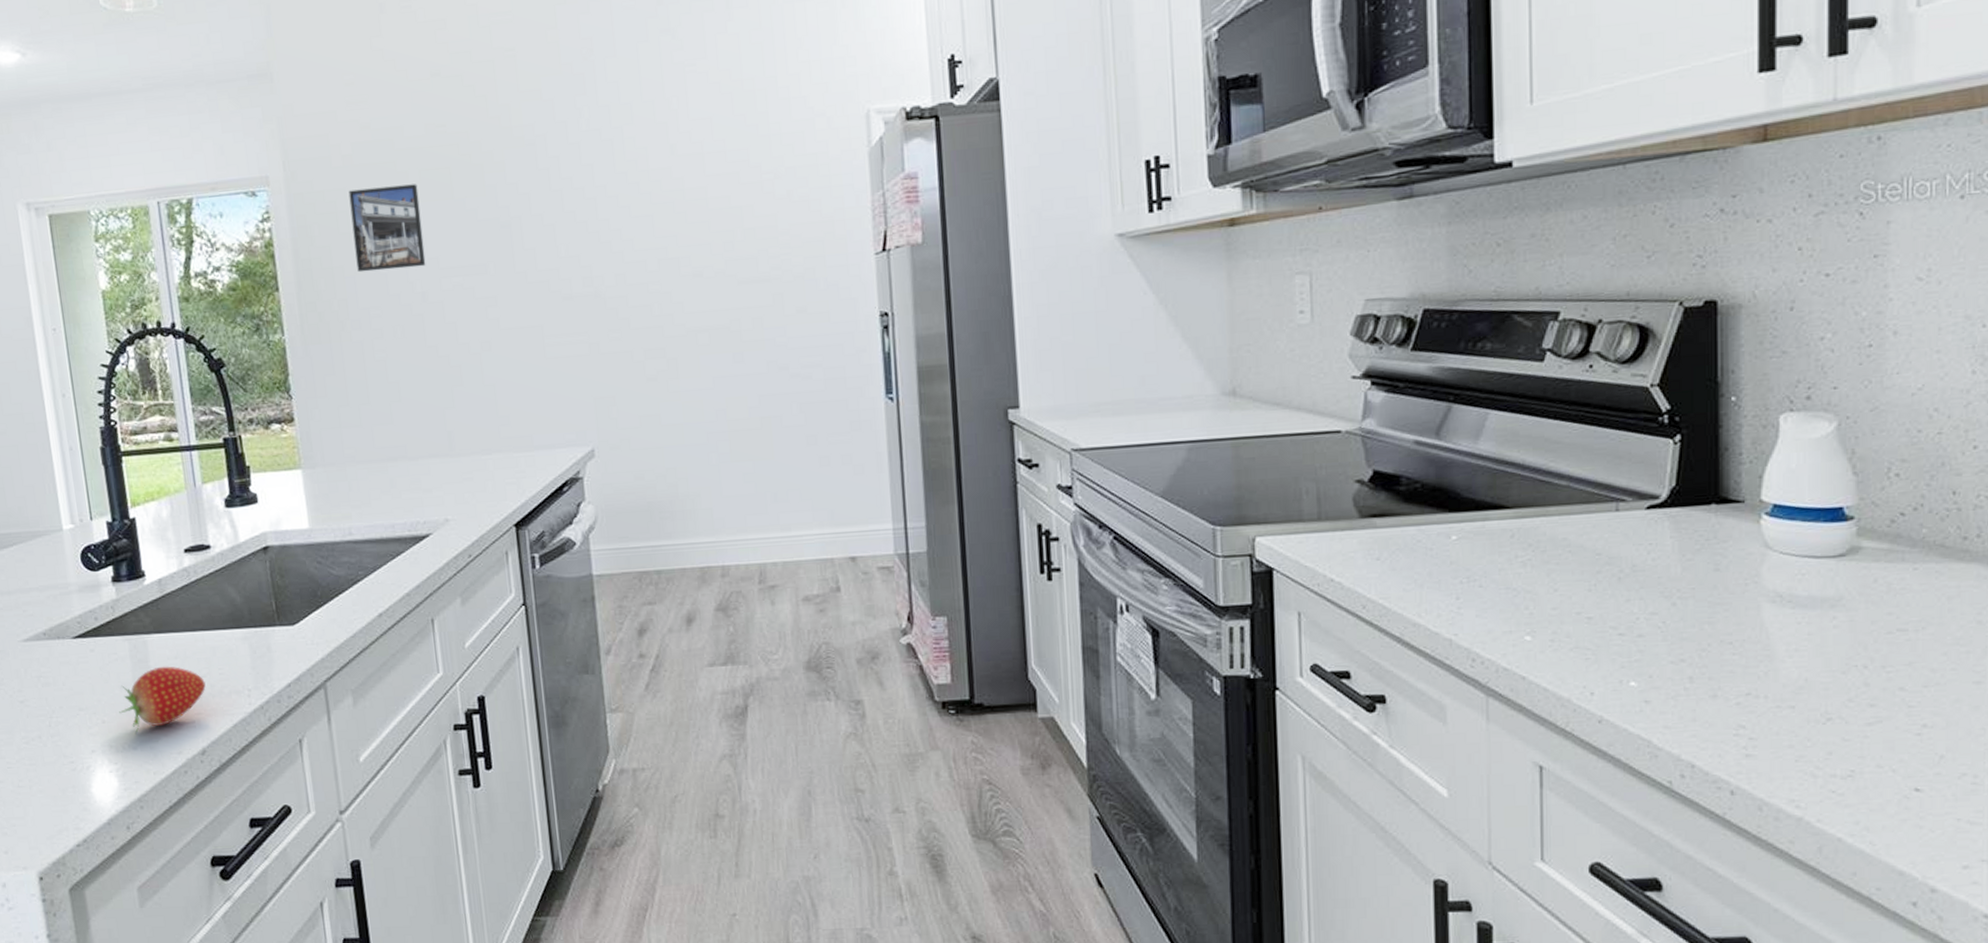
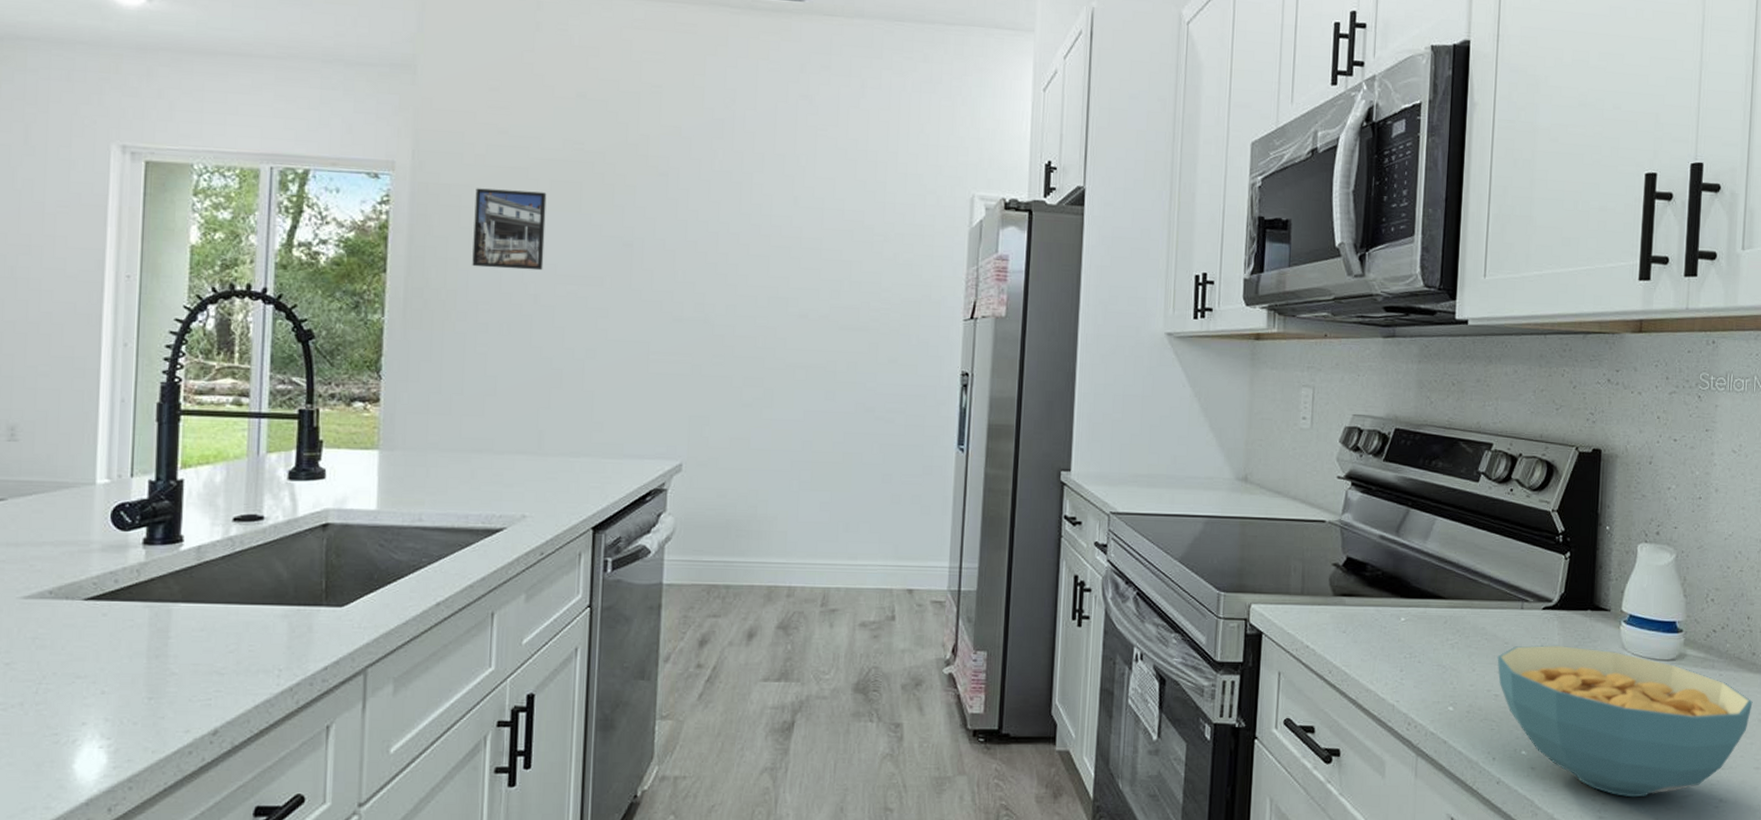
fruit: present [119,666,206,732] -> none [124,638,231,706]
cereal bowl: none [1587,550,1967,729] -> present [1497,645,1753,798]

